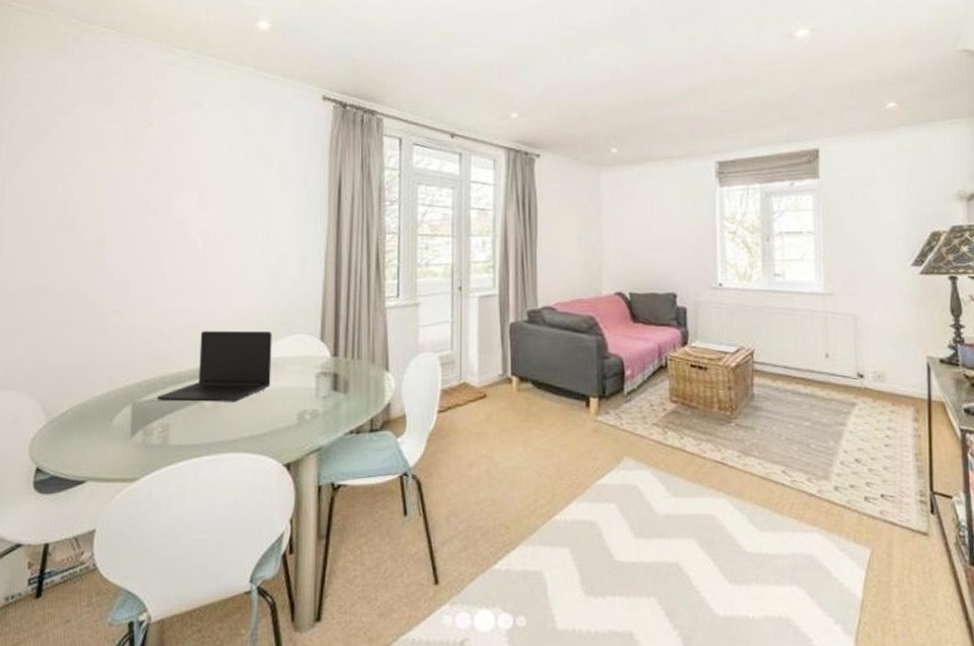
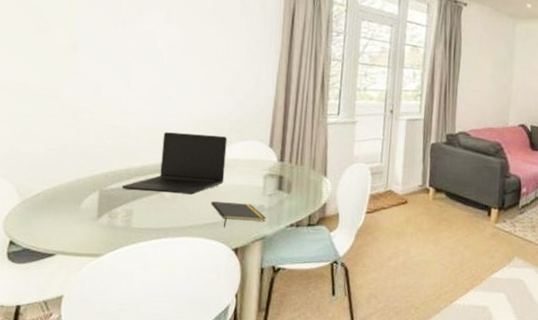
notepad: none [257,408,322,440] -> present [211,200,267,228]

